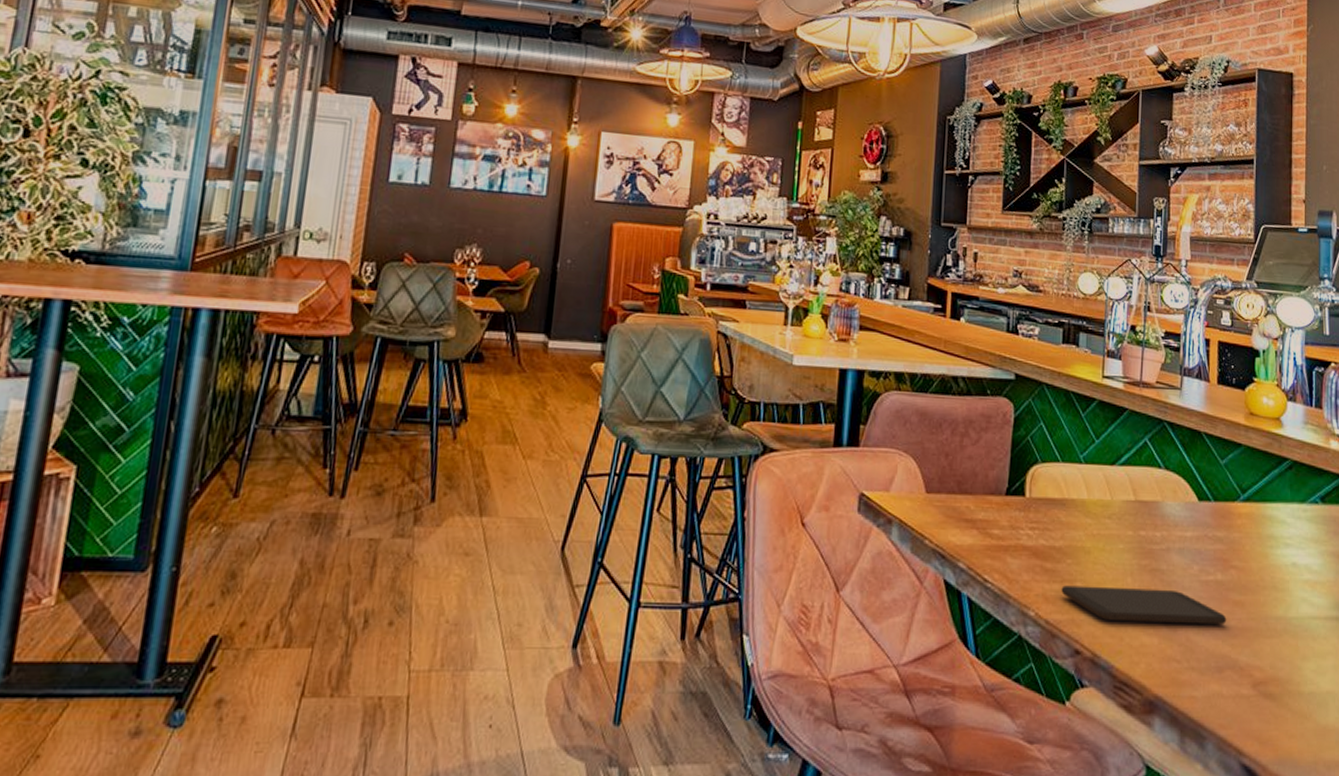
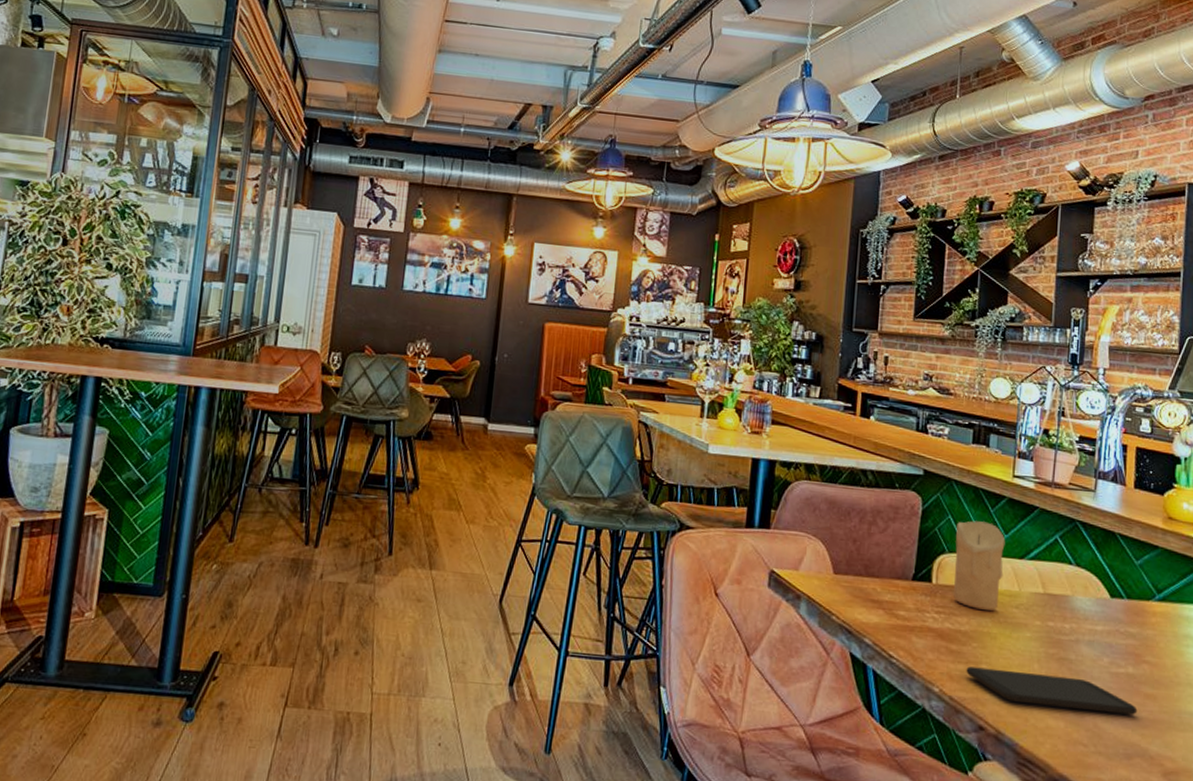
candle: none [1046,426,1097,524] -> present [953,520,1006,611]

